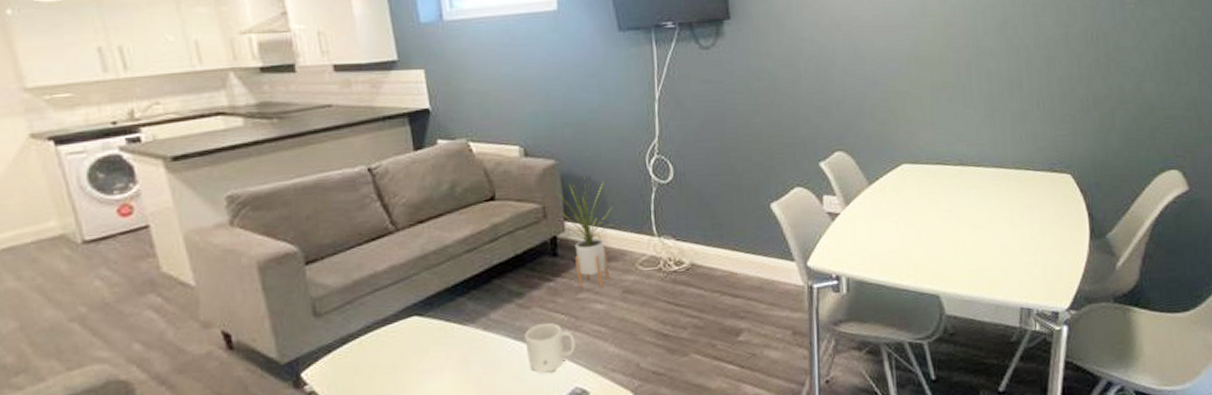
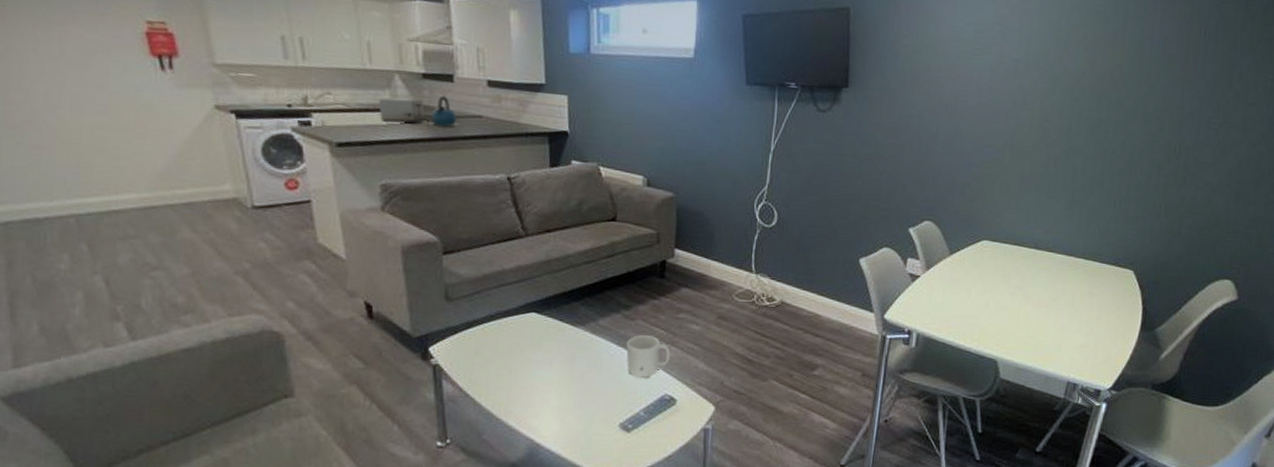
toaster: none [214,95,269,128] -> present [378,97,425,124]
kettle: none [275,88,305,123] -> present [431,95,457,127]
house plant: present [555,177,613,288] -> none [670,211,719,311]

